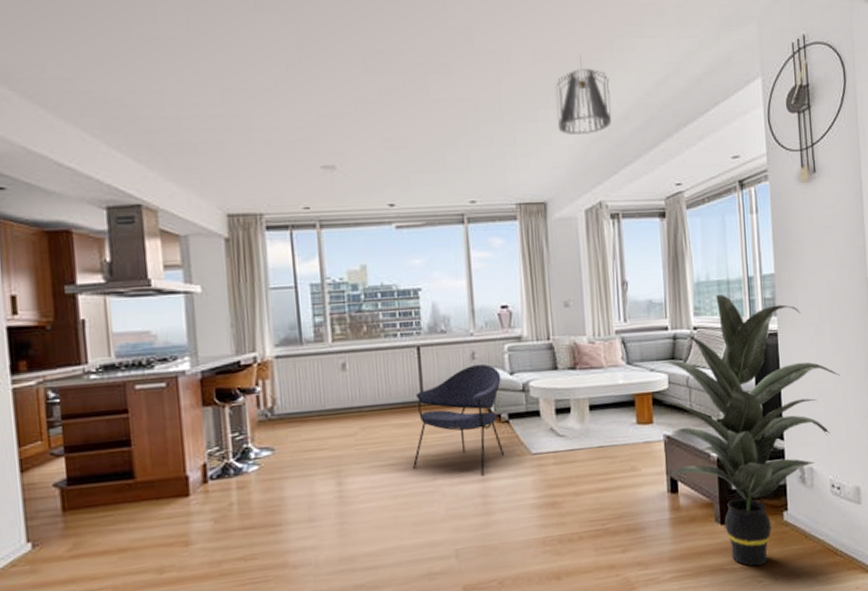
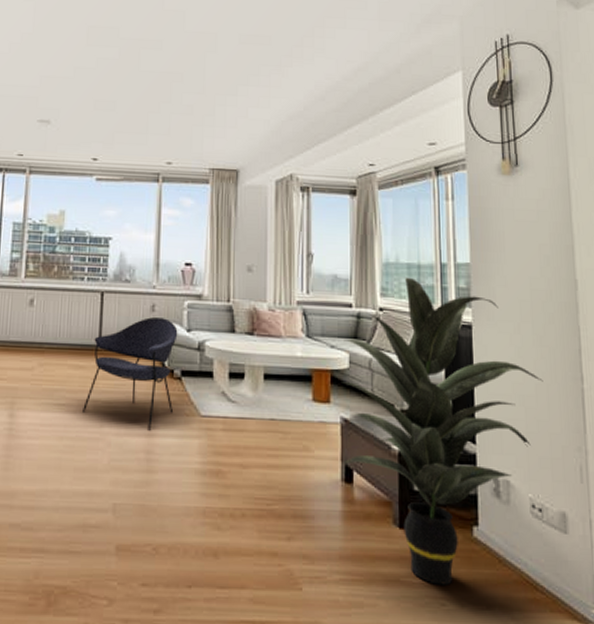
pendant light: present [556,56,611,135] -> none [255,41,309,111]

